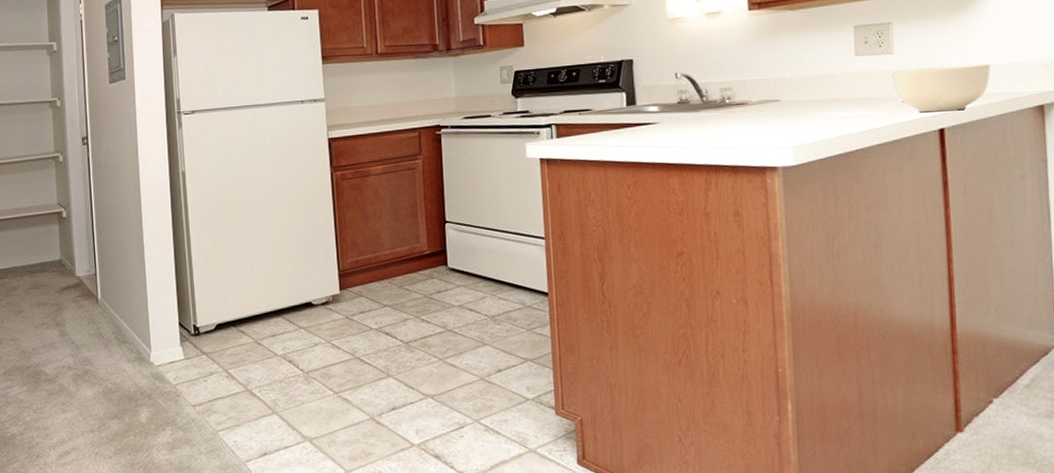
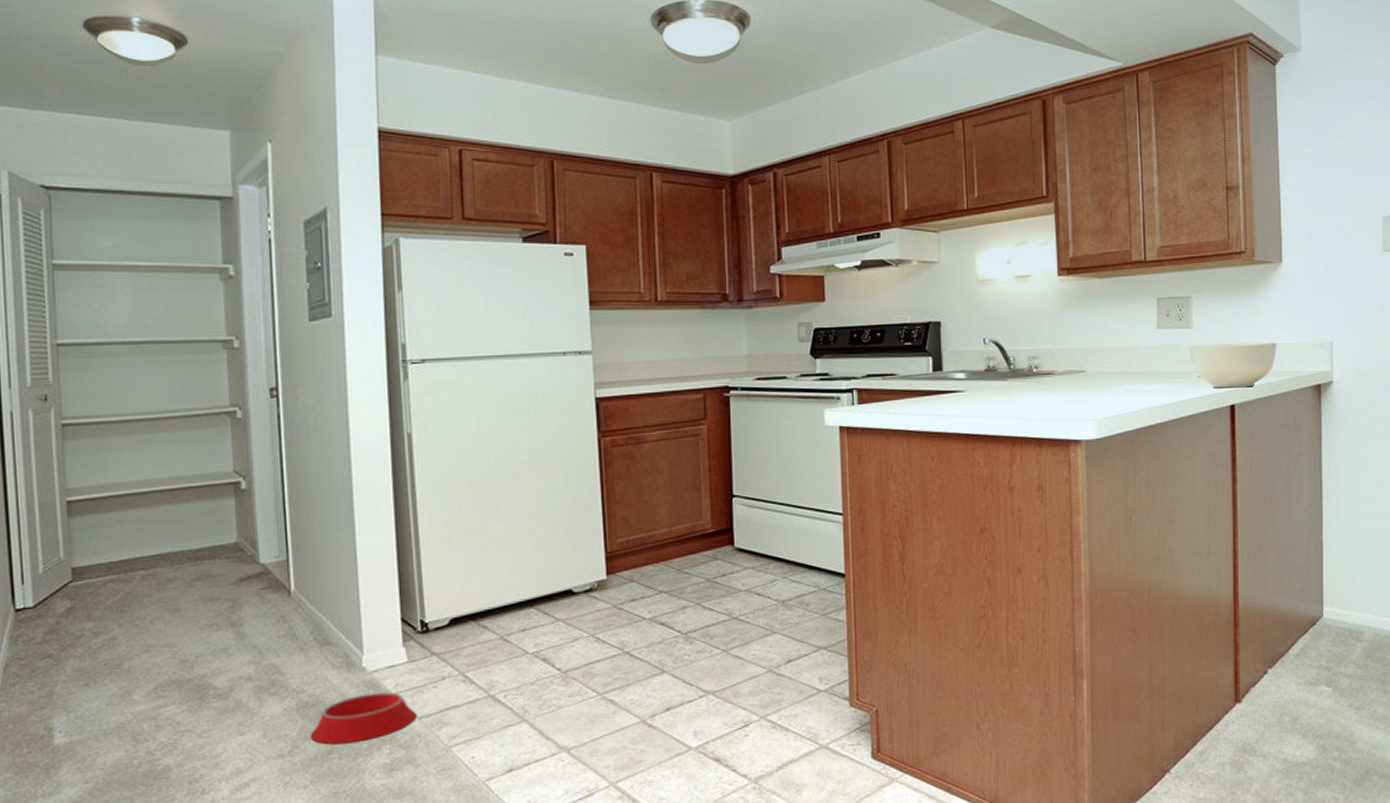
pet bowl: none [114,383,192,424] -> present [311,692,417,745]

